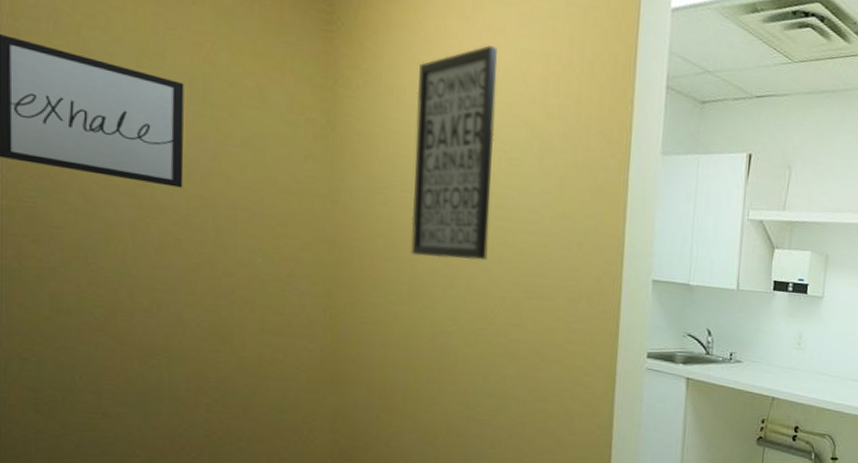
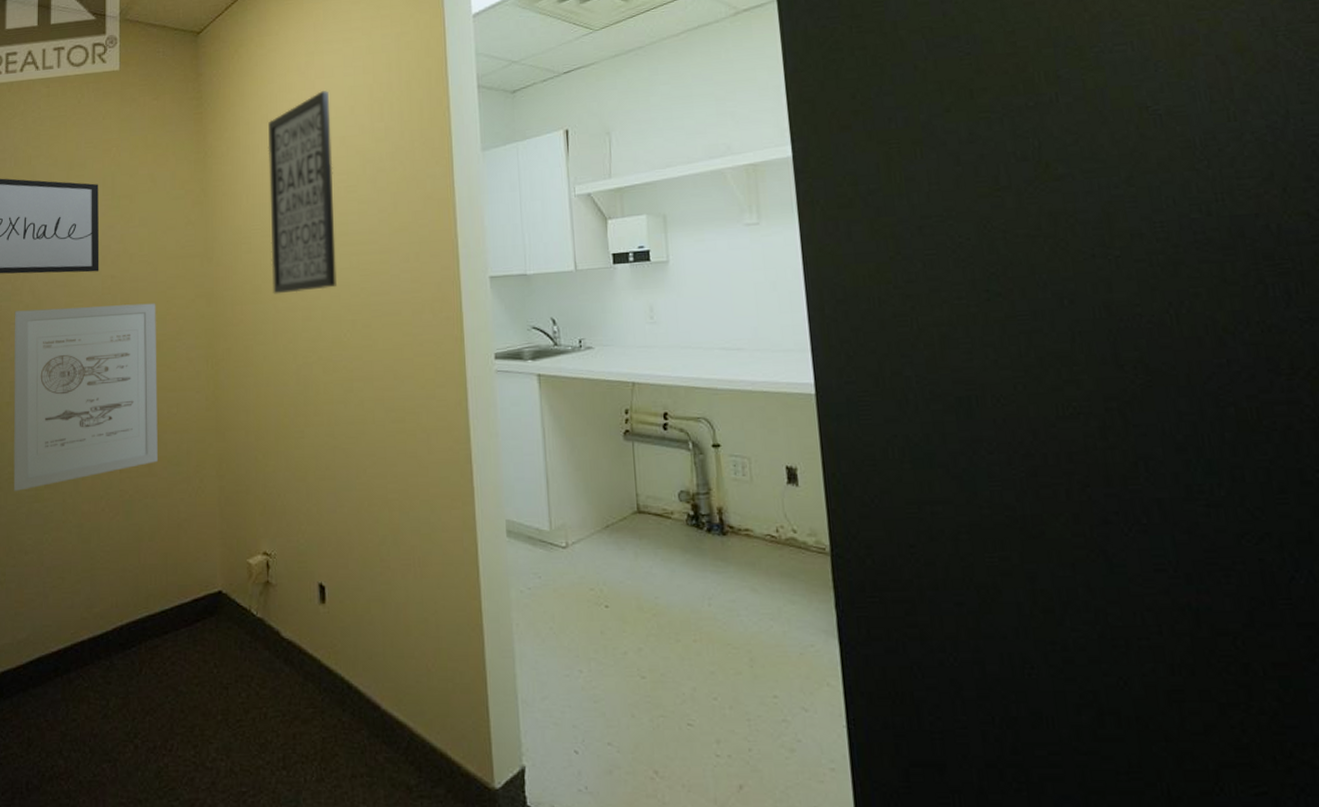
wall art: none [55,212,261,417] -> present [13,303,158,491]

